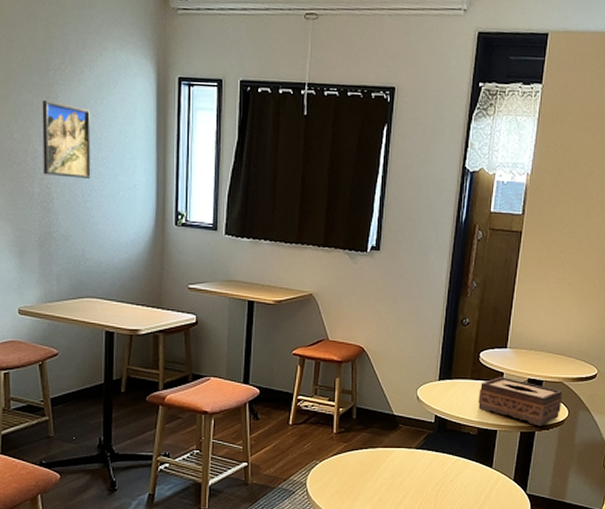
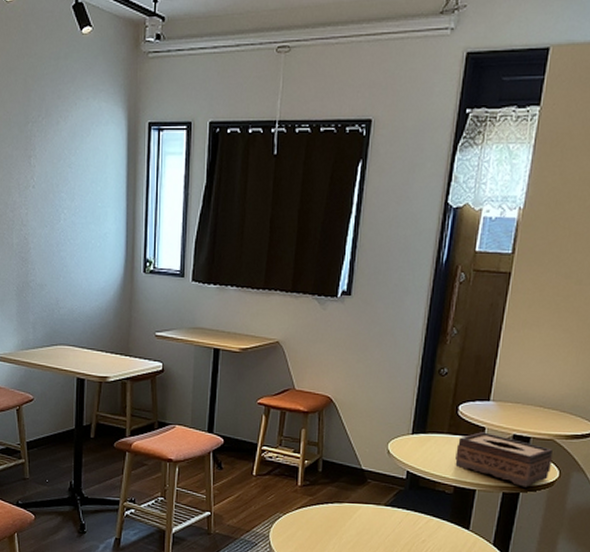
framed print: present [42,99,91,179] -> none [20,152,65,228]

